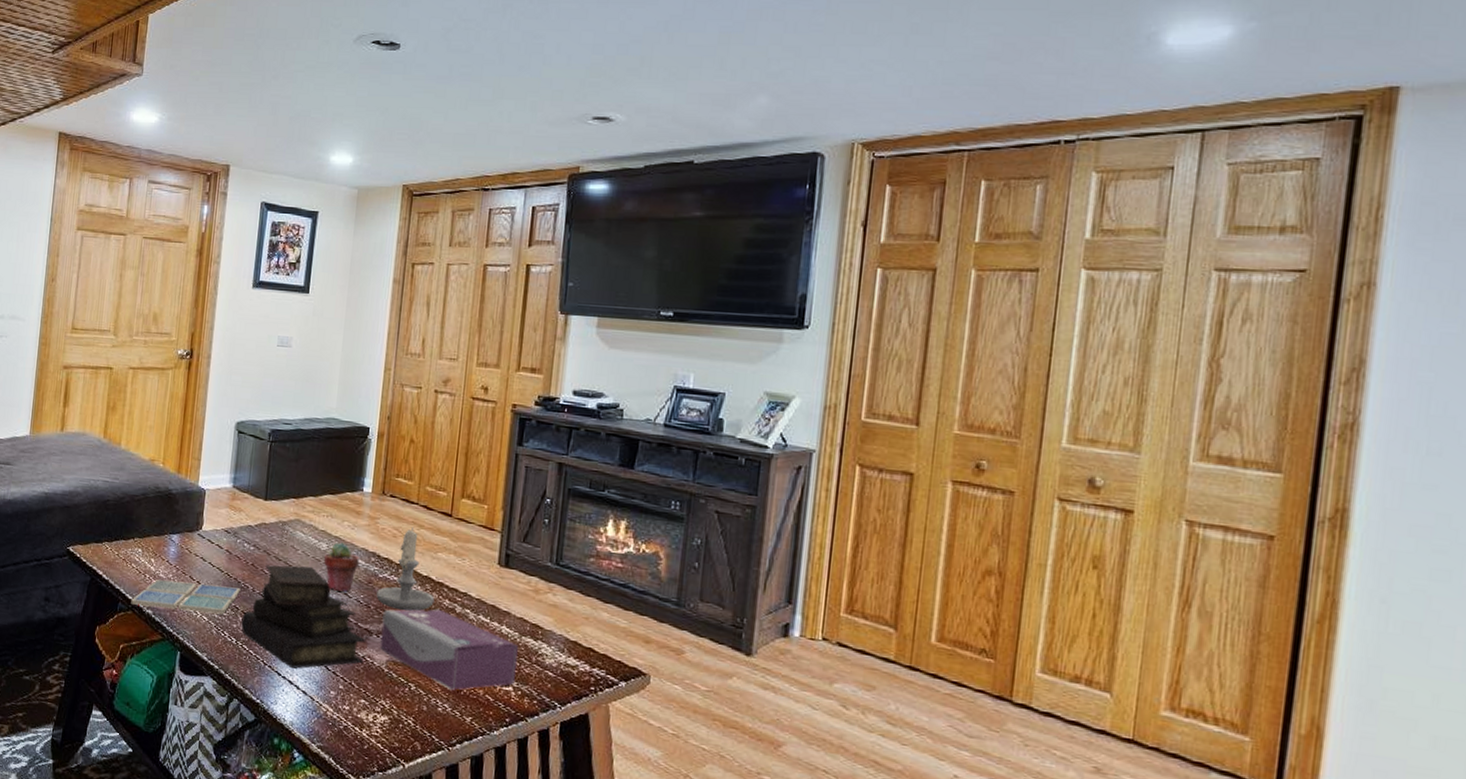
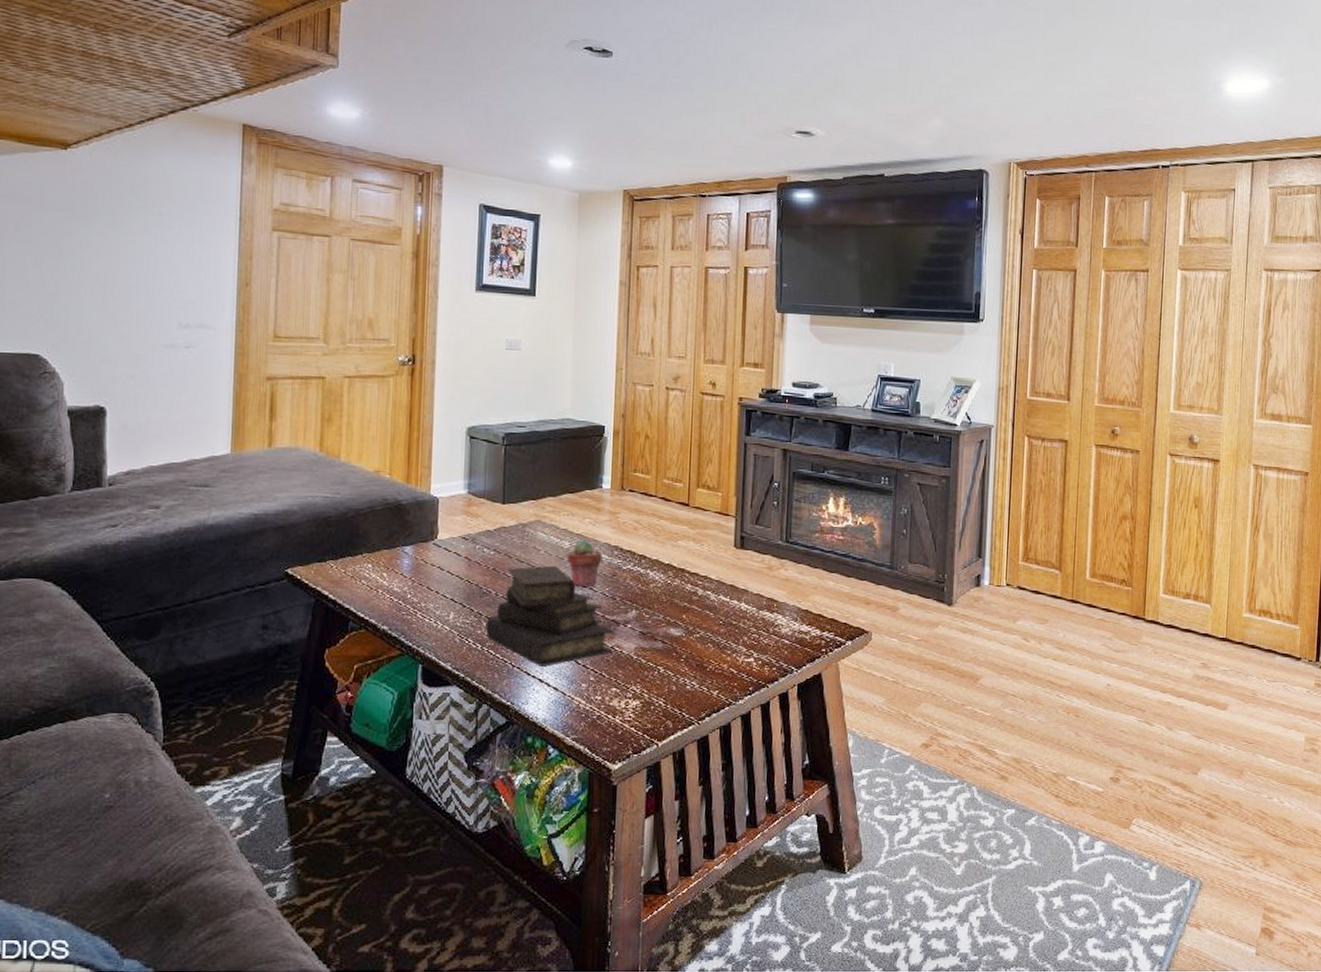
drink coaster: present [131,579,241,615] -> none [363,593,483,623]
candle: present [376,527,435,612] -> none [621,519,677,599]
tissue box: present [380,609,518,691] -> none [627,594,757,669]

